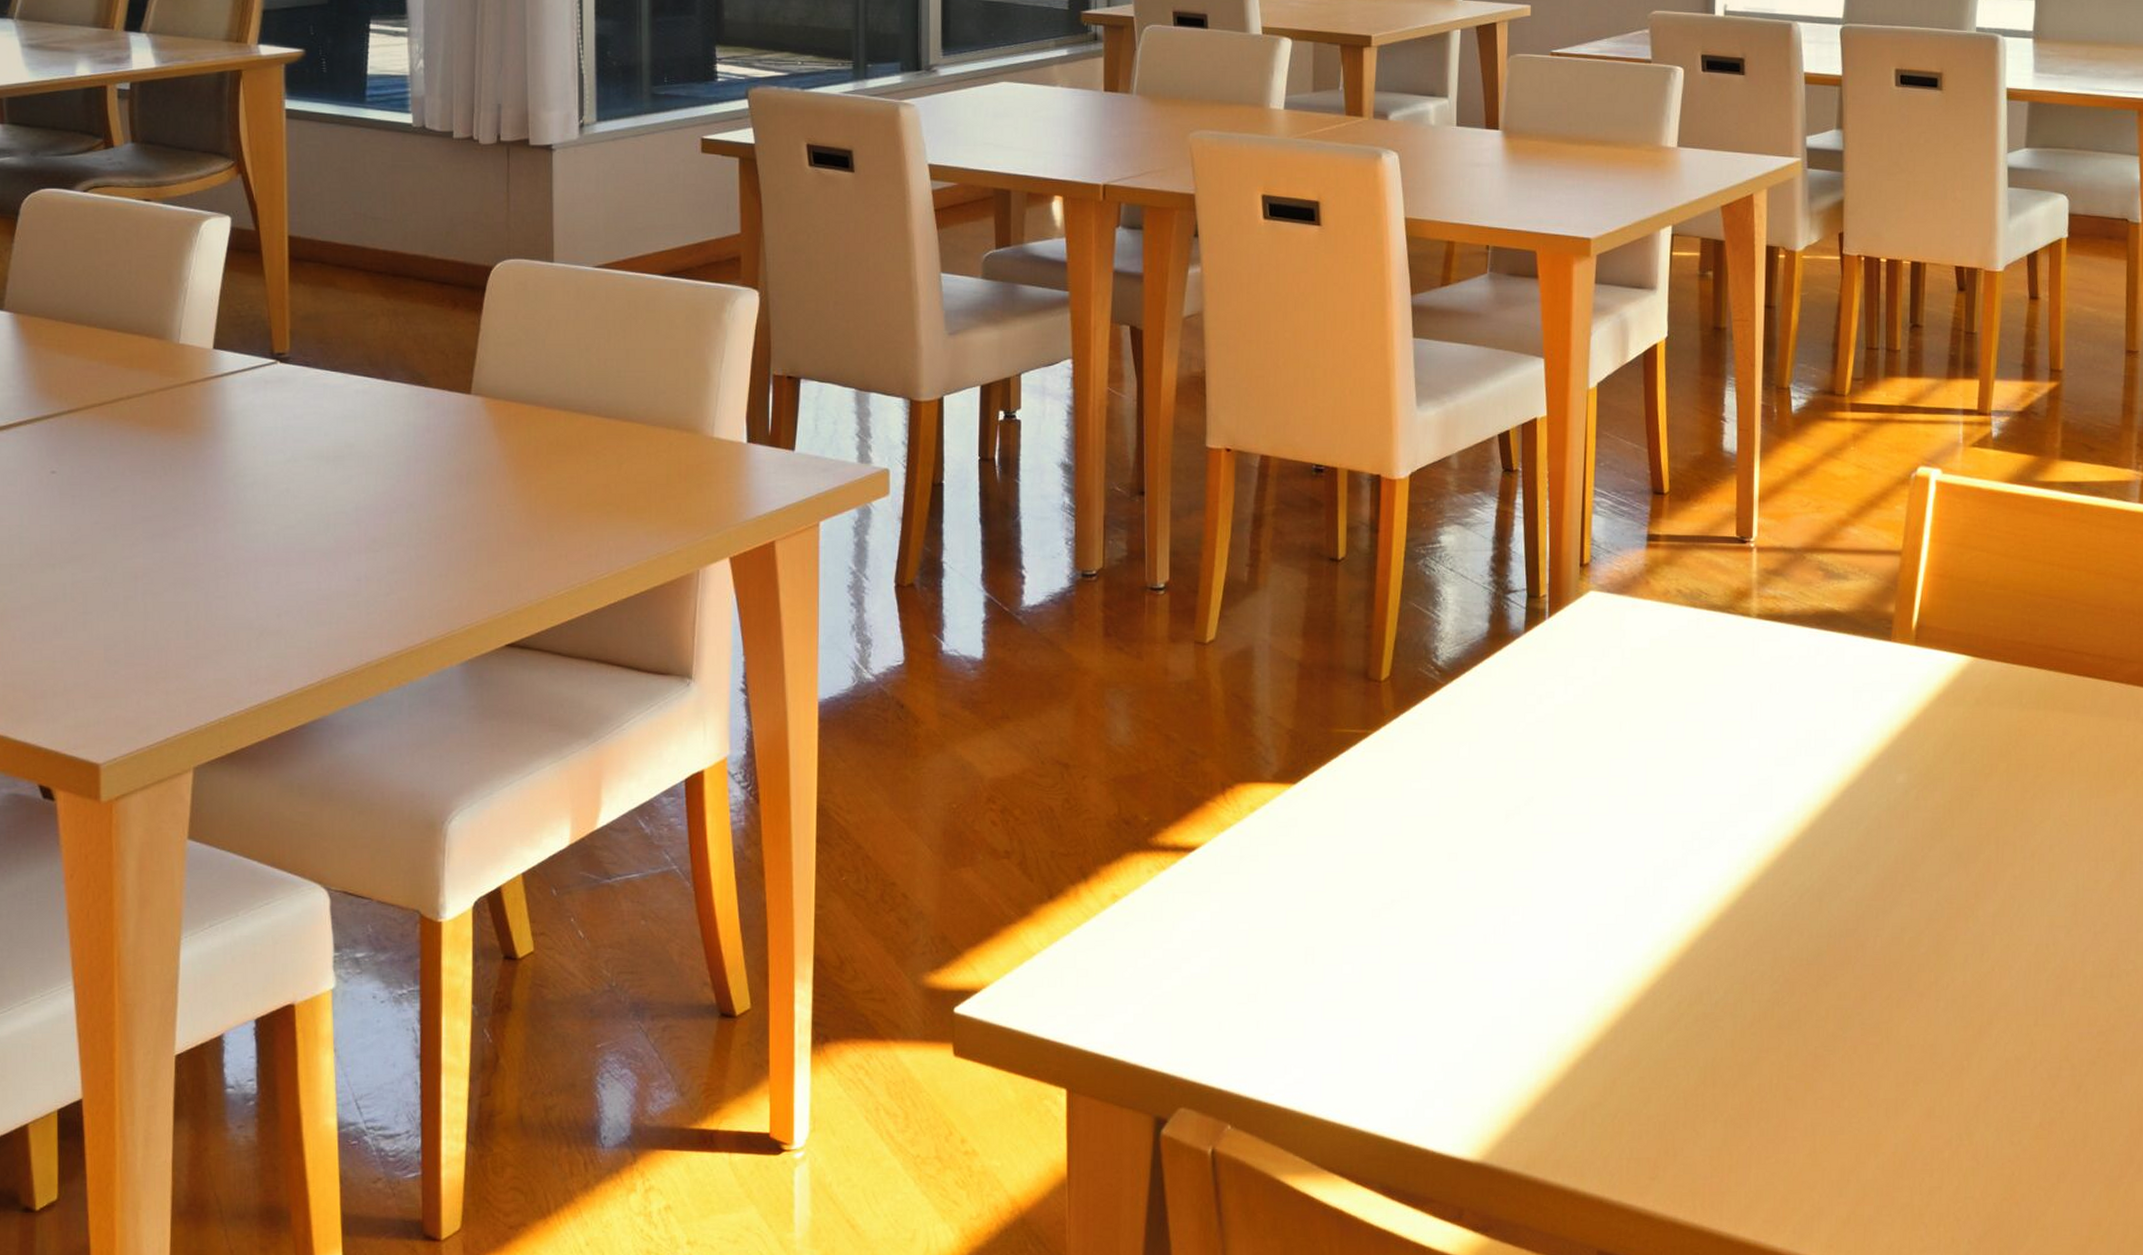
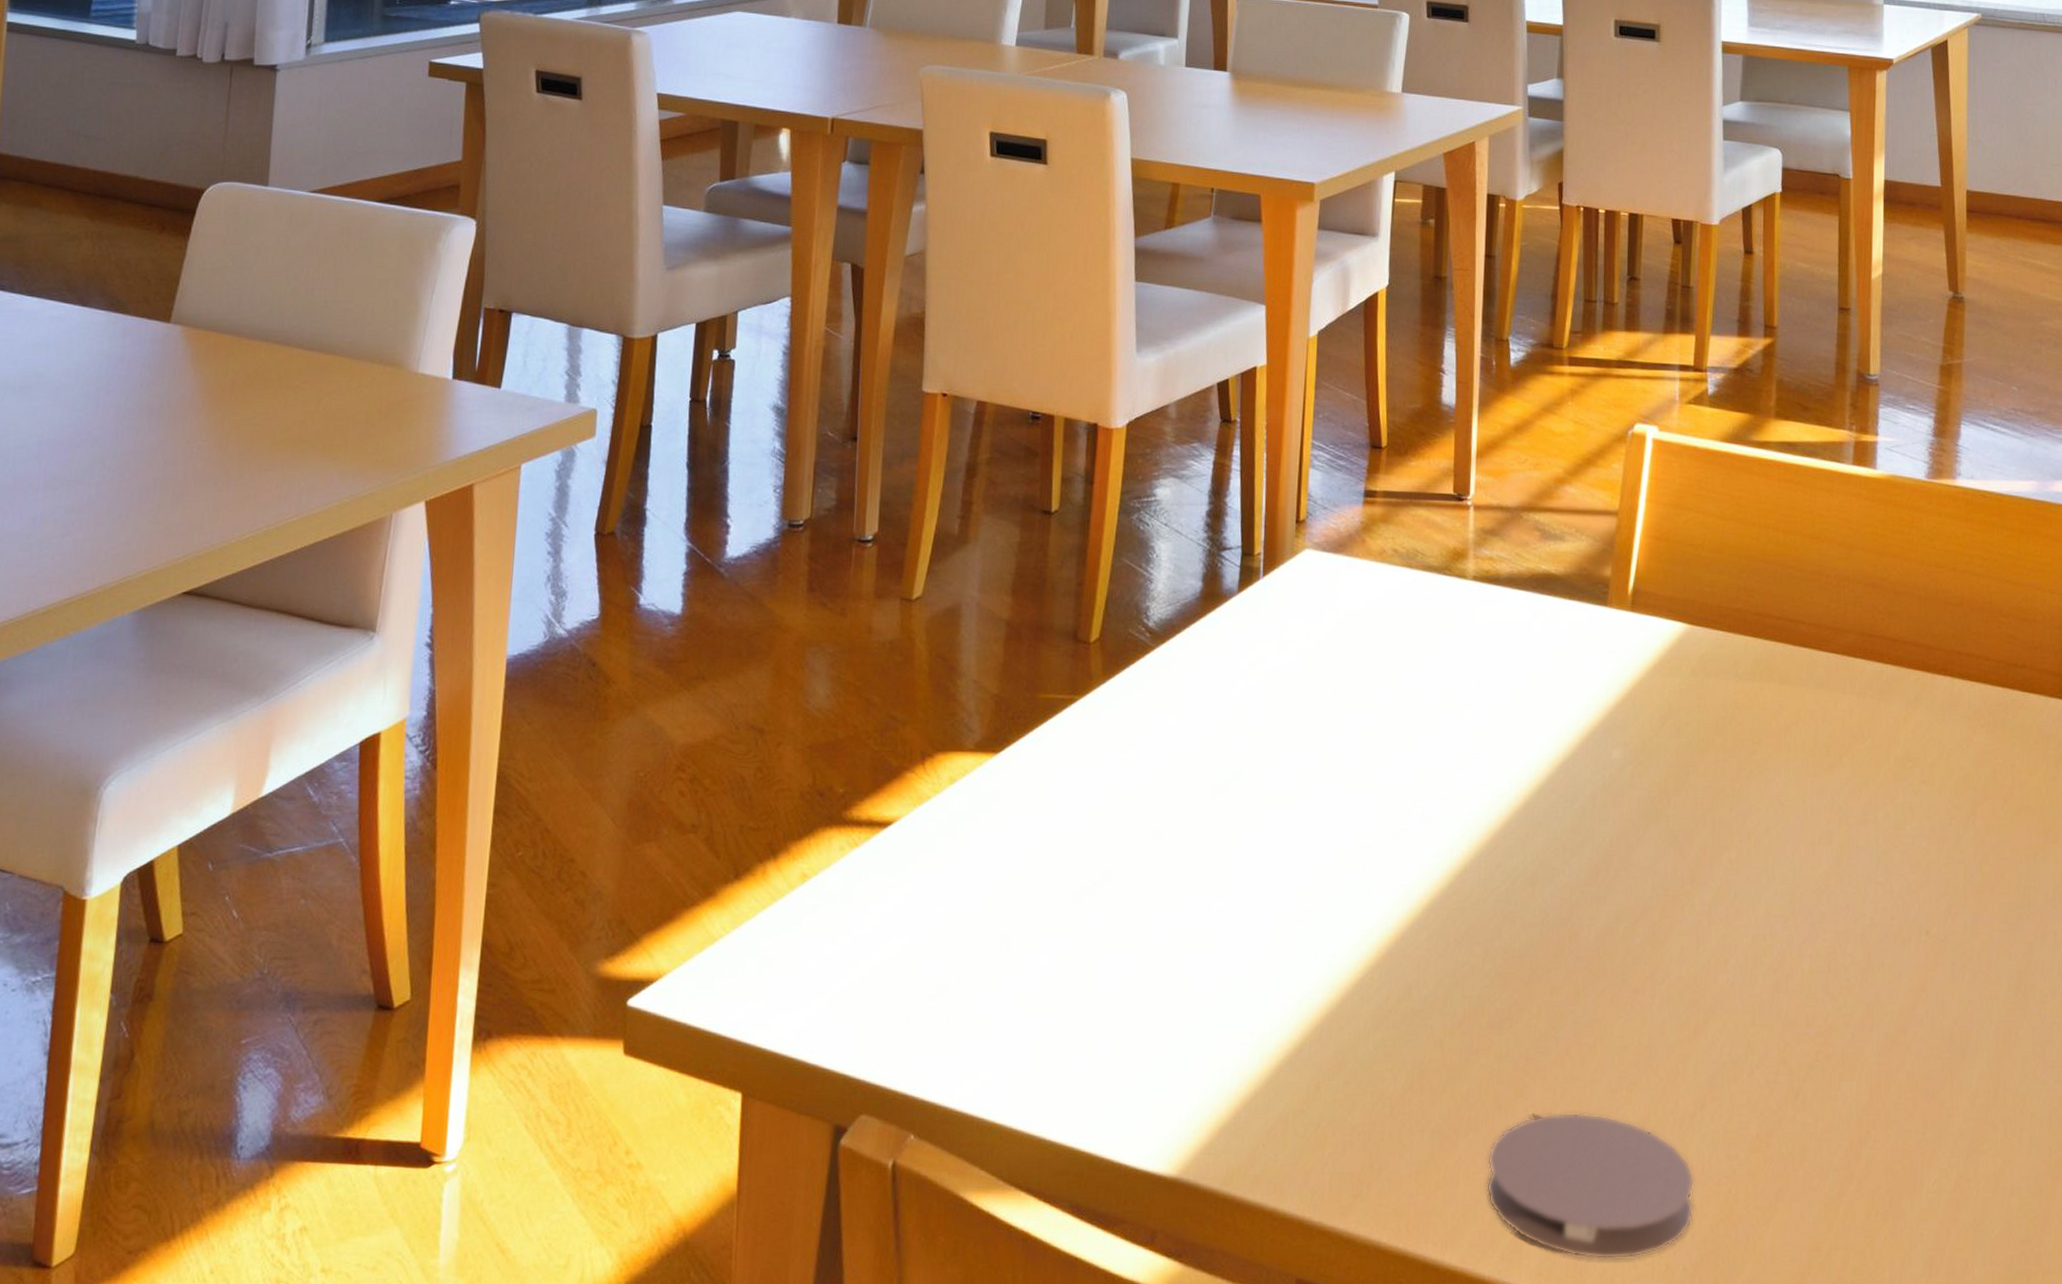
coaster: none [1777,1103,1979,1234] -> present [1485,1112,1695,1260]

